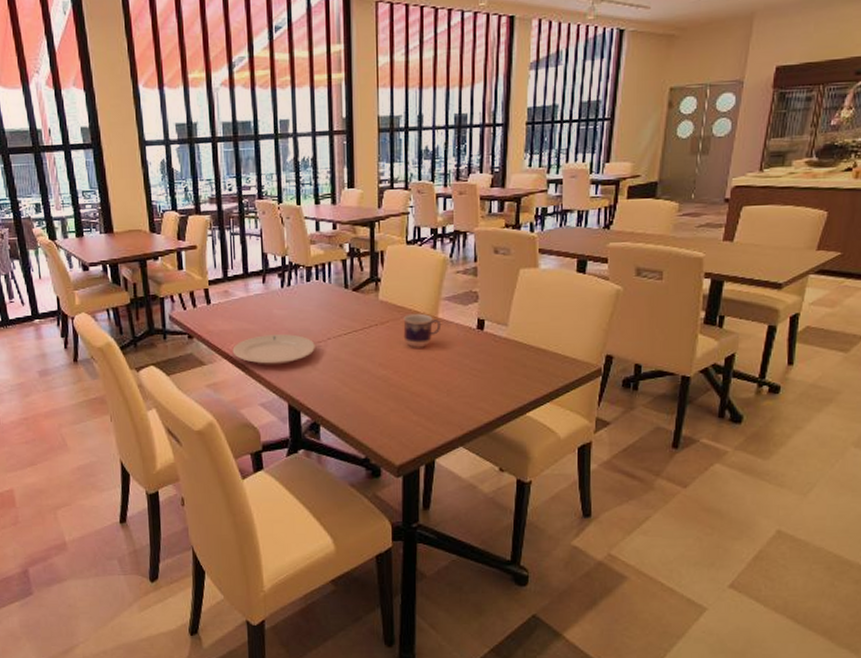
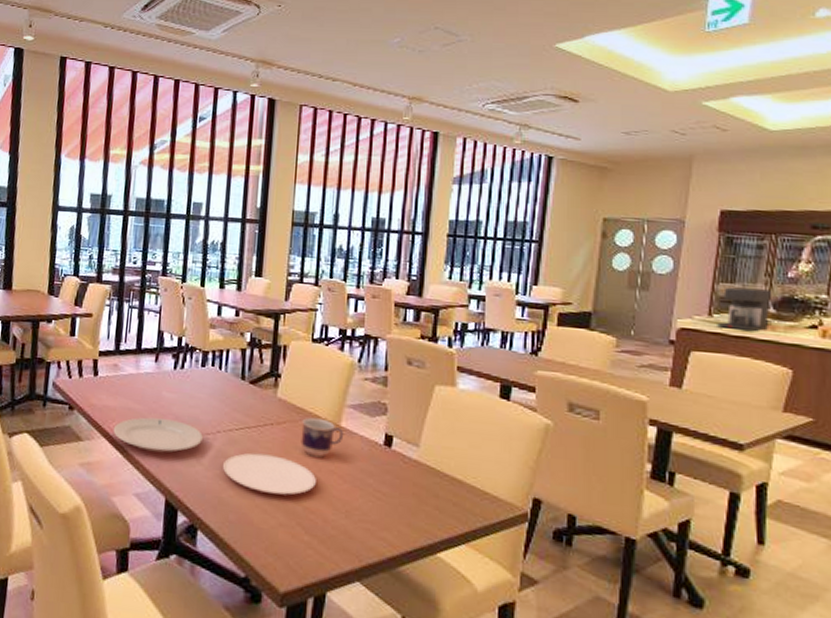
plate: none [337,352,420,386] -> present [223,453,316,496]
coffee maker: none [766,139,816,182] -> present [717,287,772,332]

